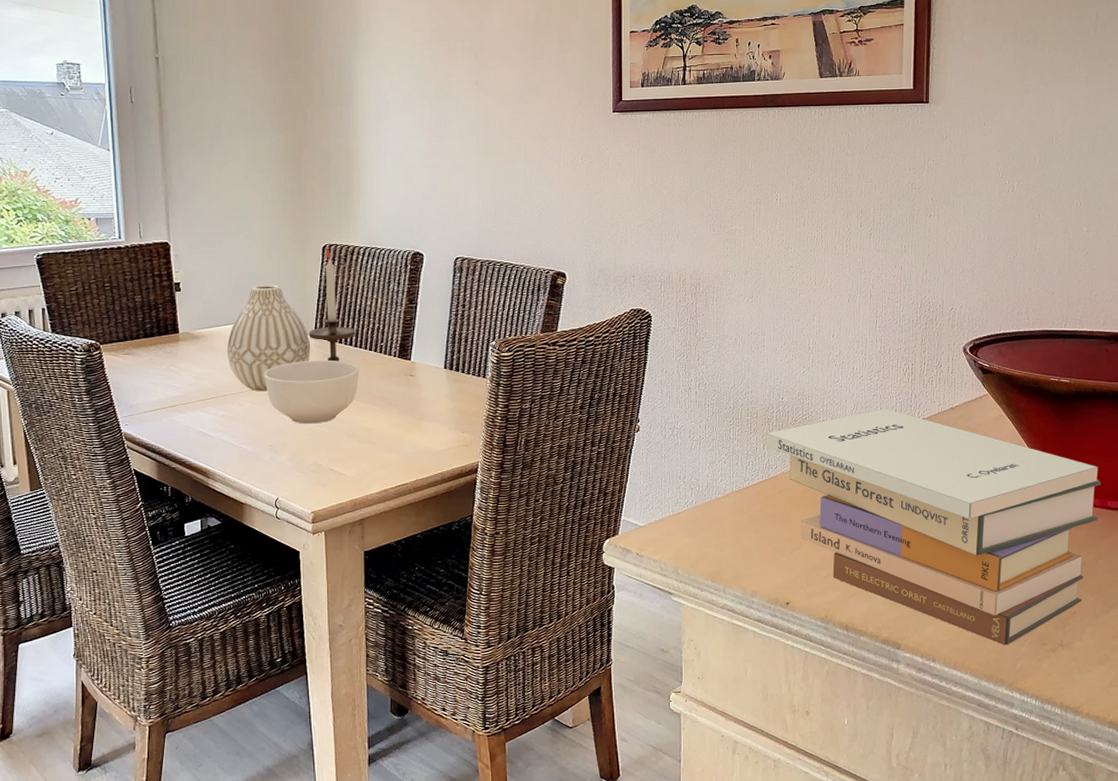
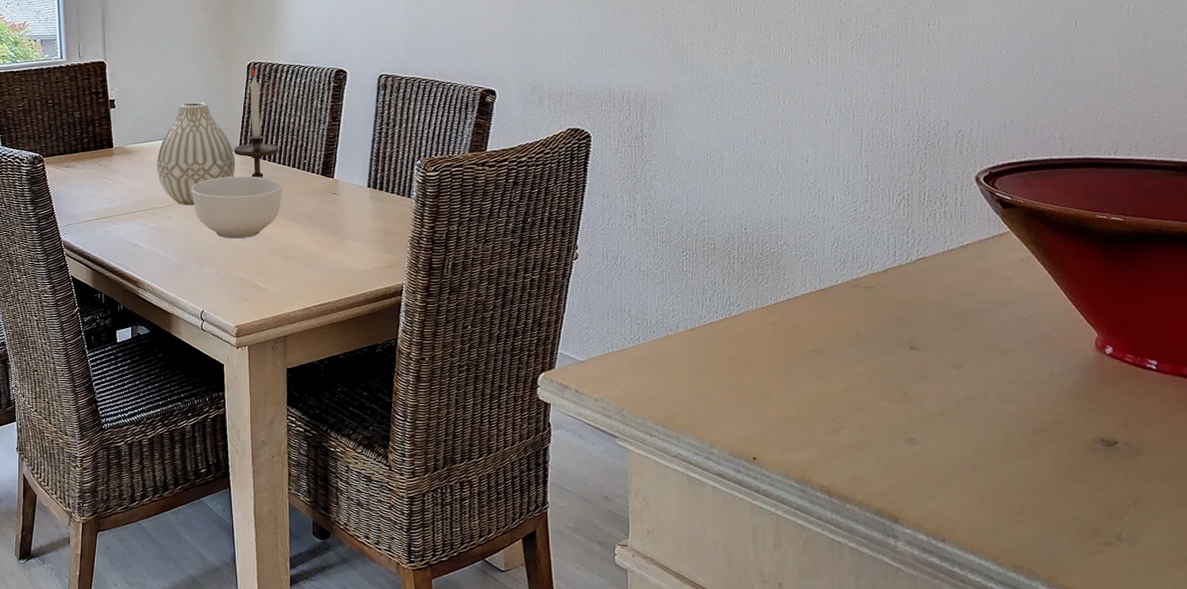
books: present [765,409,1101,646] -> none [724,244,1171,532]

